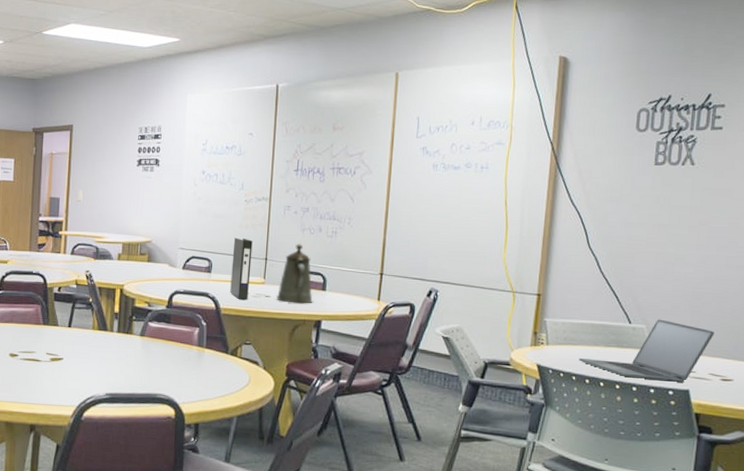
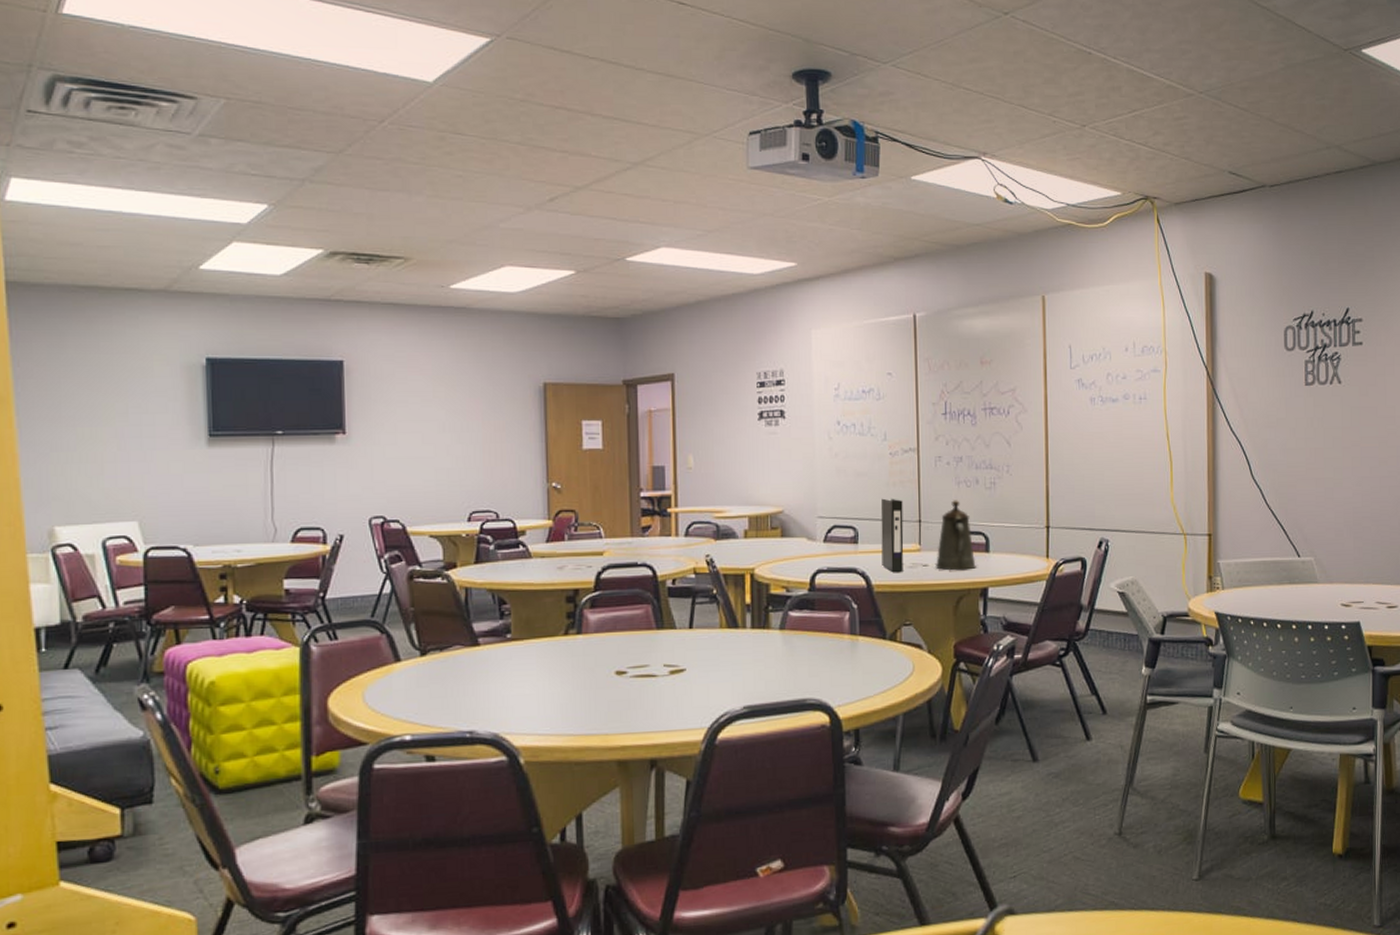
laptop: present [579,319,715,382] -> none [1255,549,1376,616]

